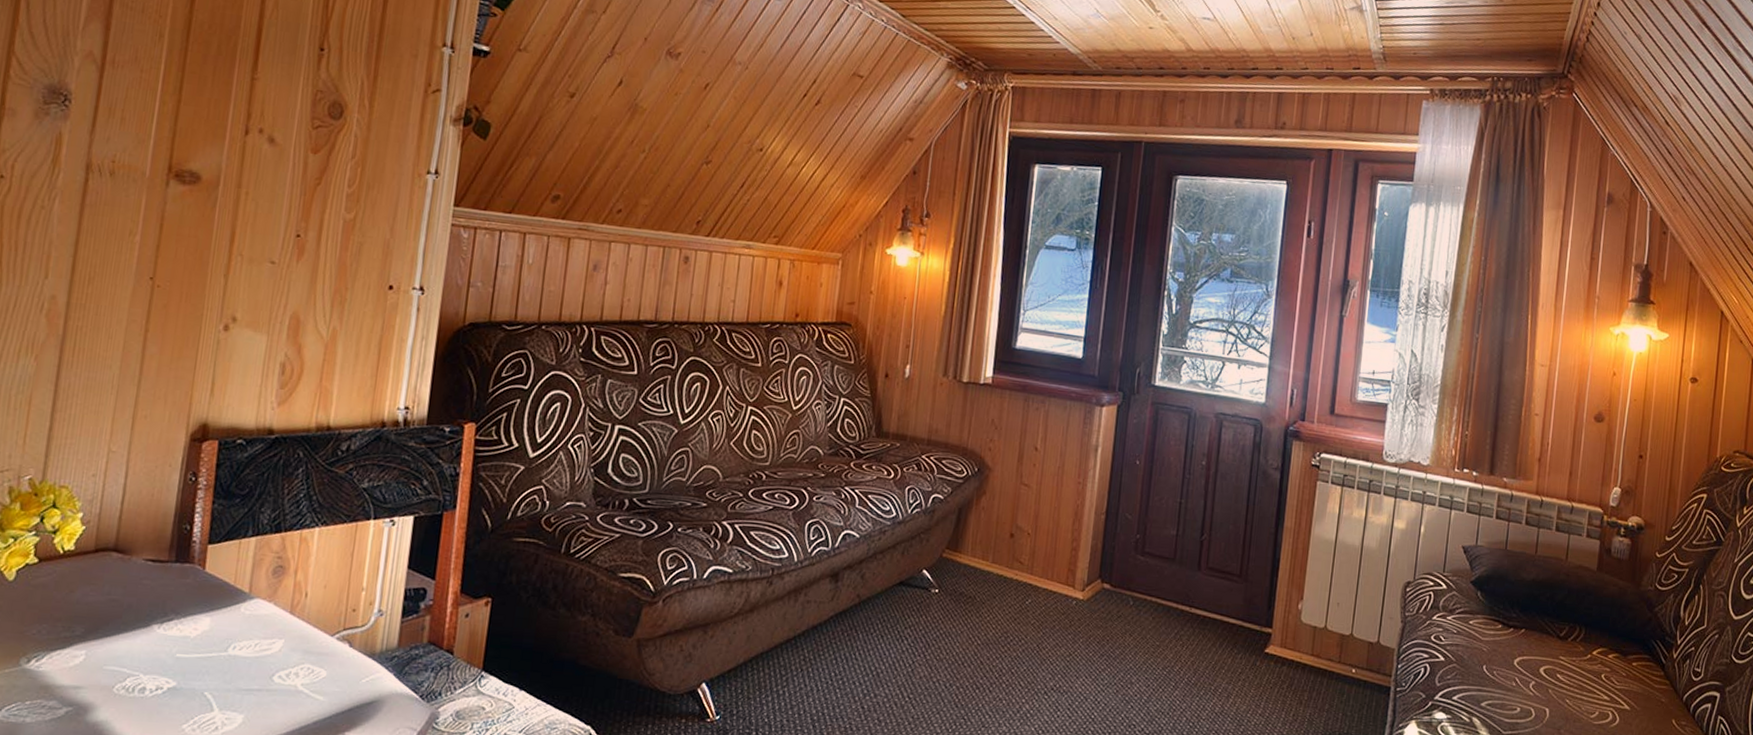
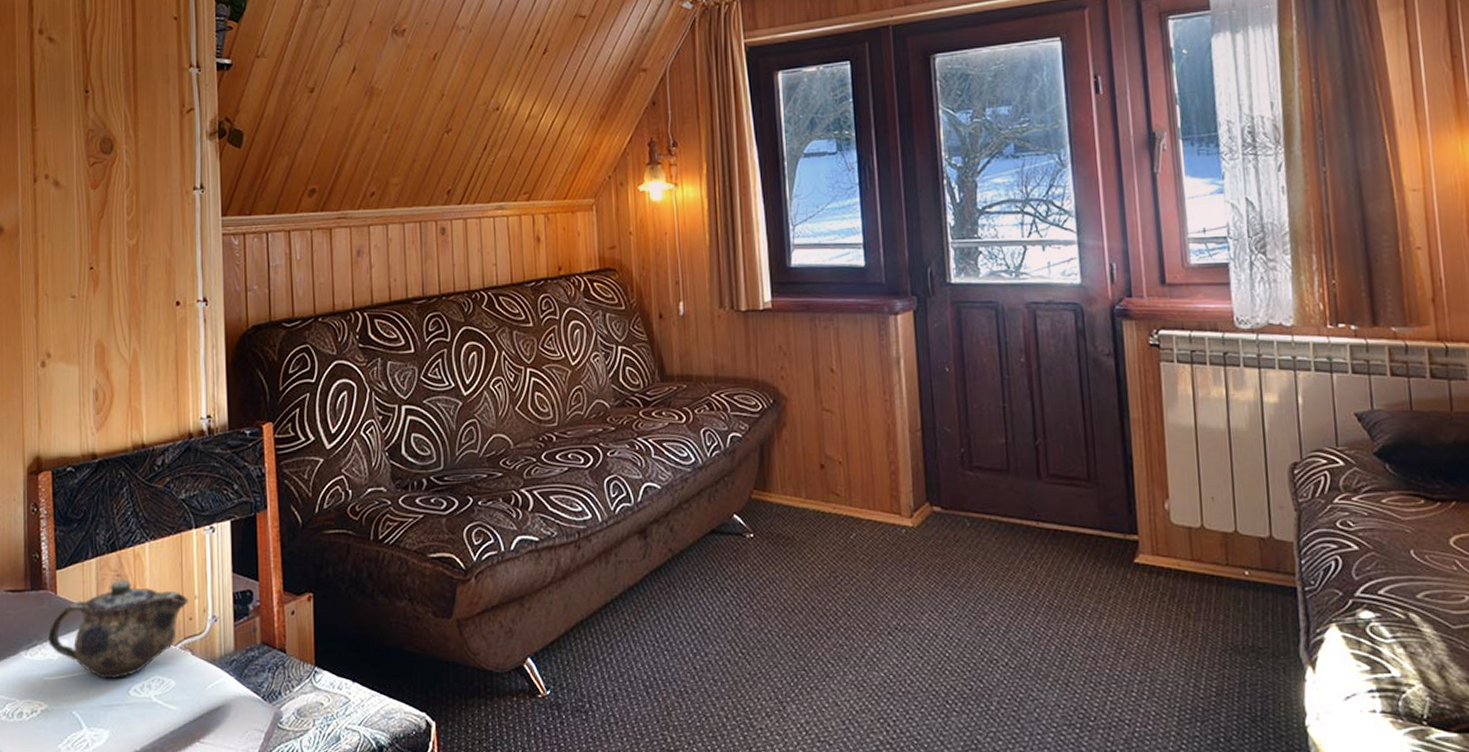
teapot: none [186,562,355,663] -> present [47,580,188,679]

